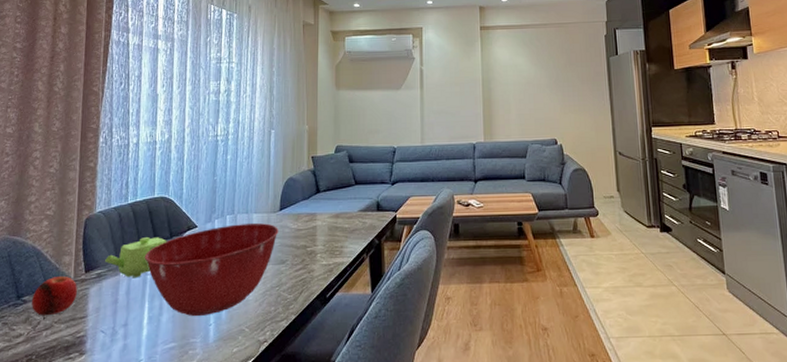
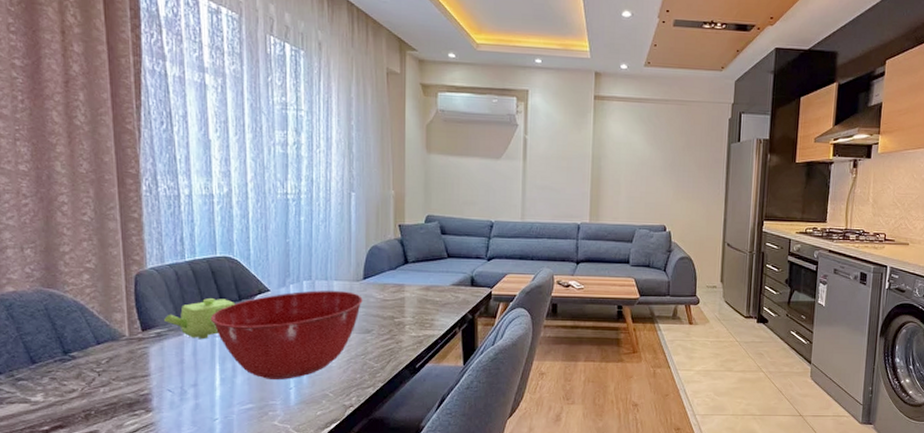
fruit: present [31,275,77,316] -> none [81,333,135,373]

